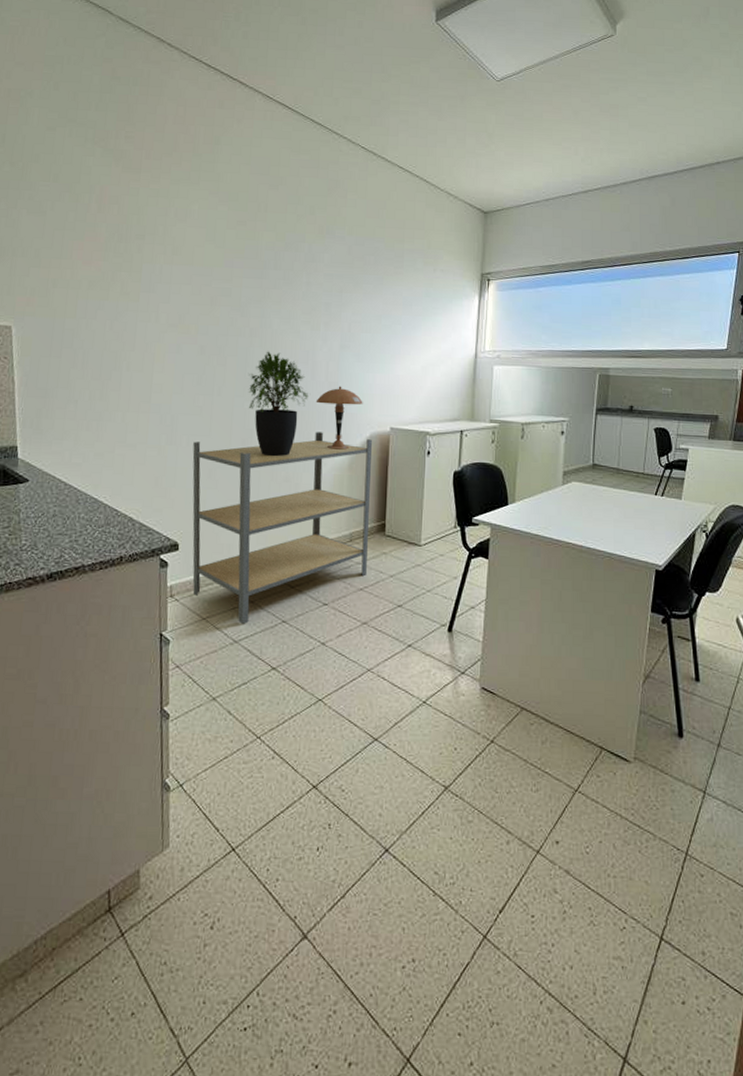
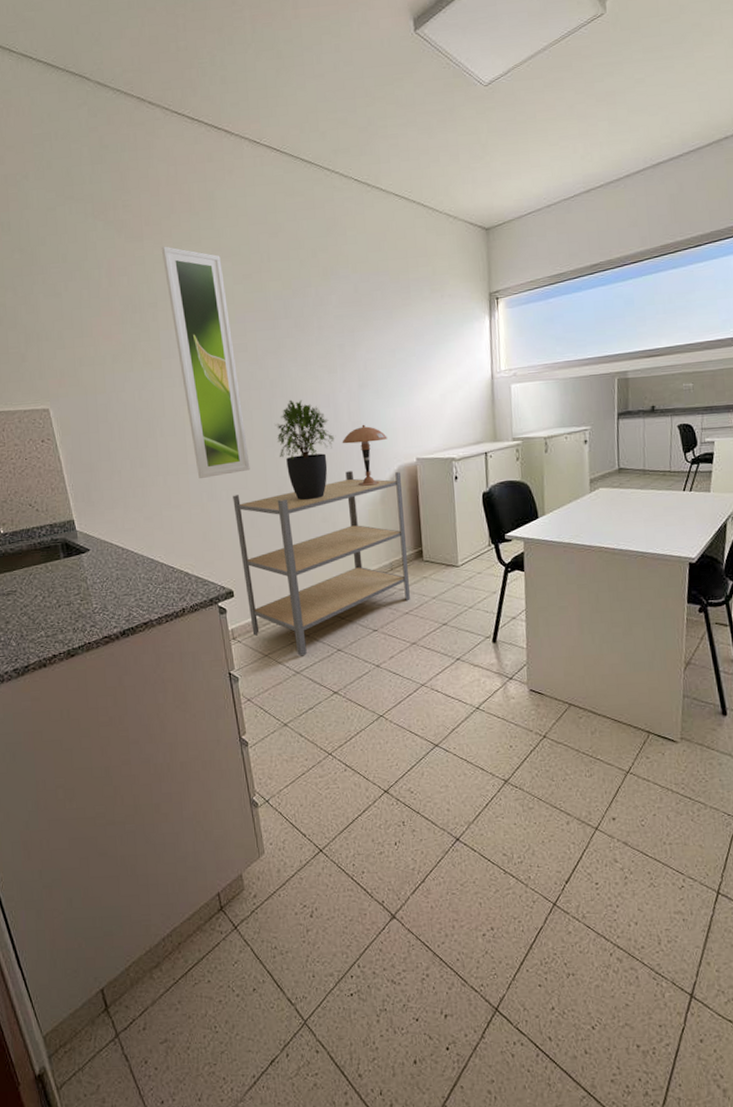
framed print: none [157,181,218,420] -> present [161,246,250,478]

